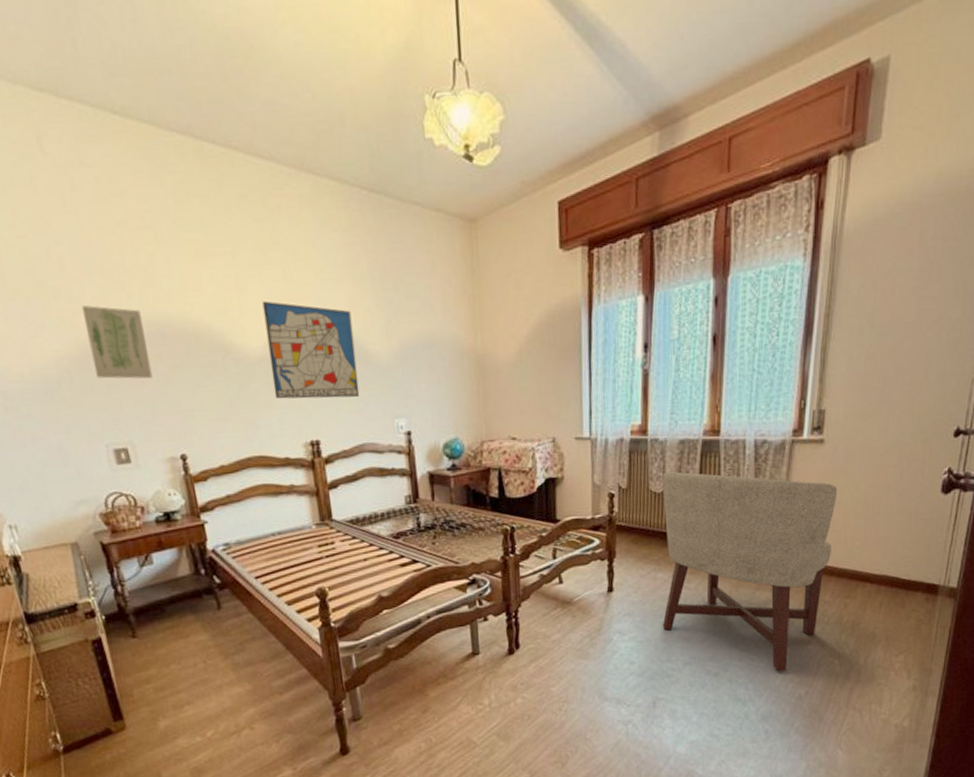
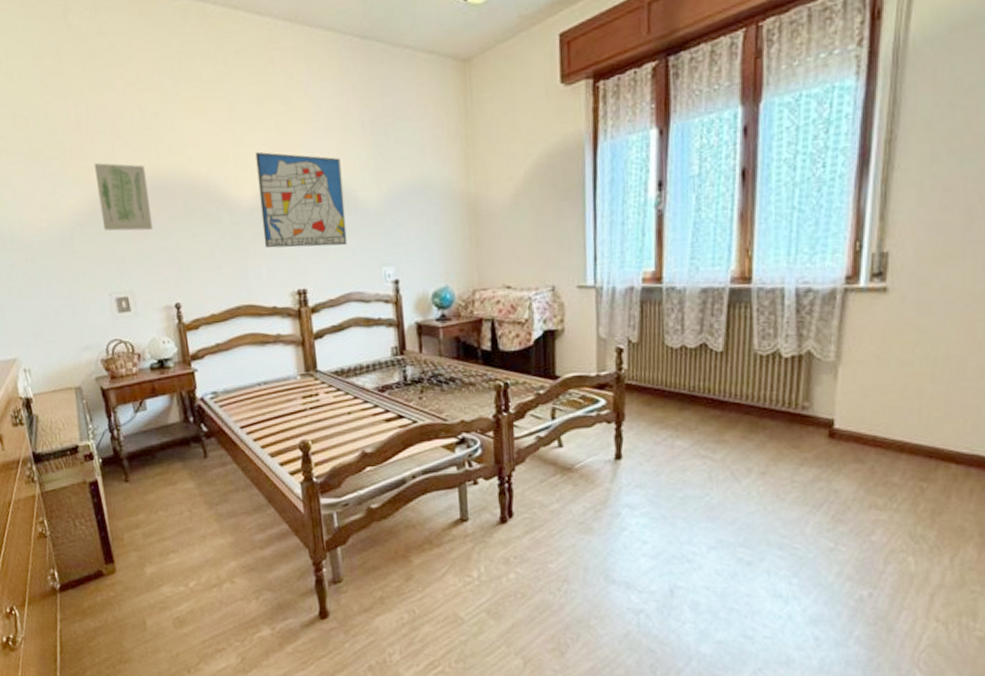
chair: present [662,471,837,672] -> none [680,323,906,566]

